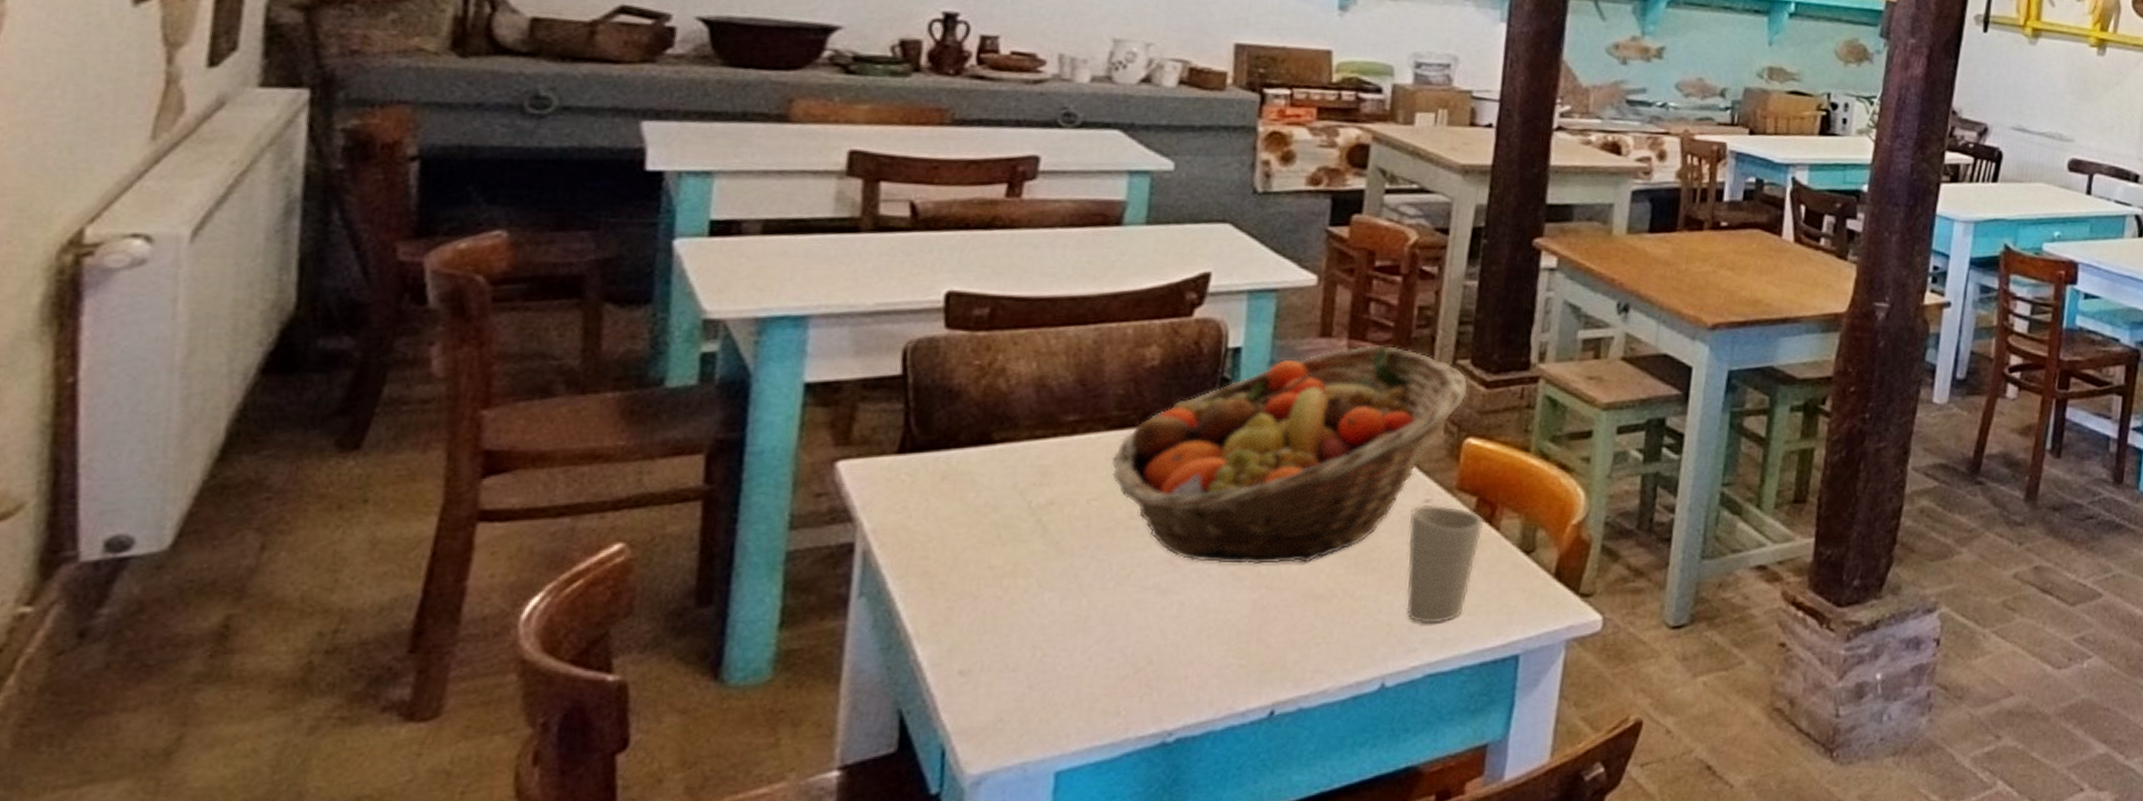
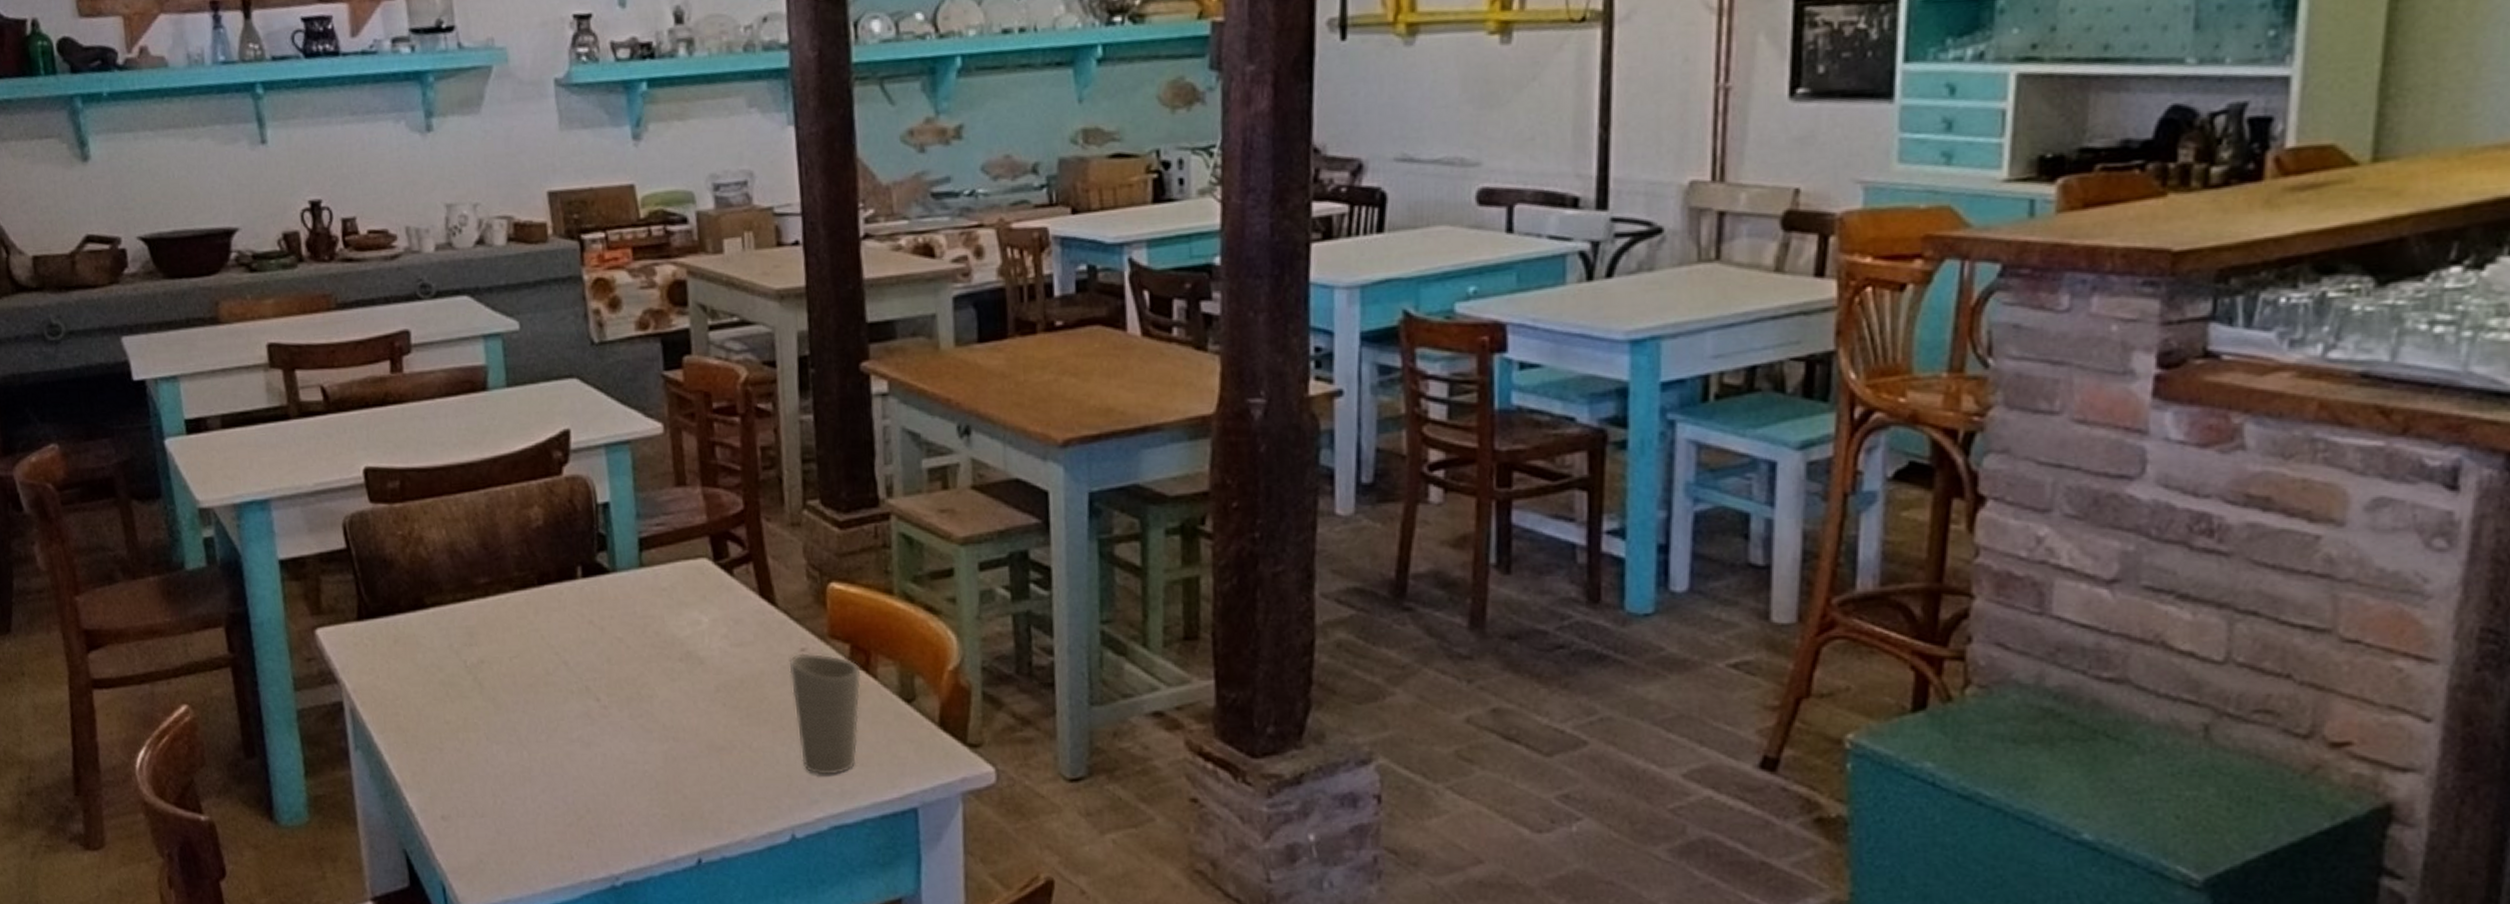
fruit basket: present [1111,346,1468,565] -> none [521,490,823,718]

